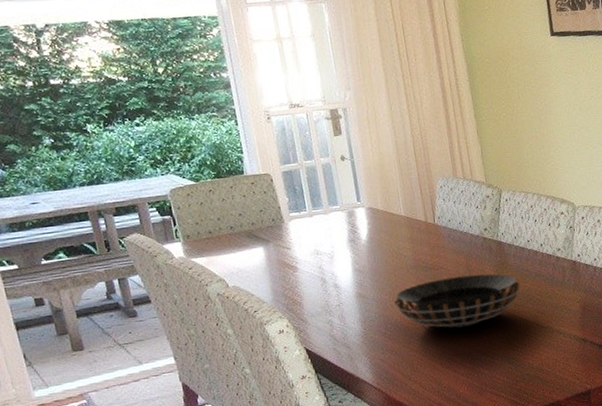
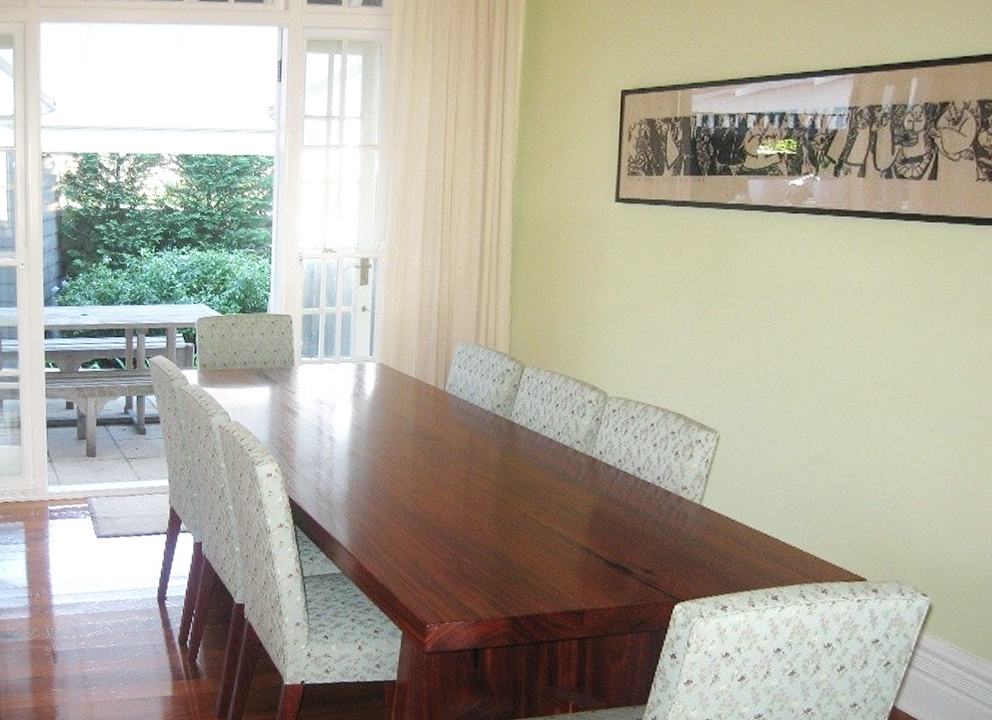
decorative bowl: present [393,274,520,328] -> none [385,451,526,508]

